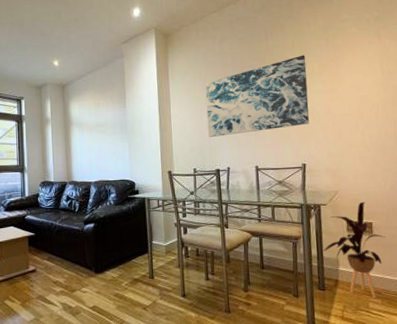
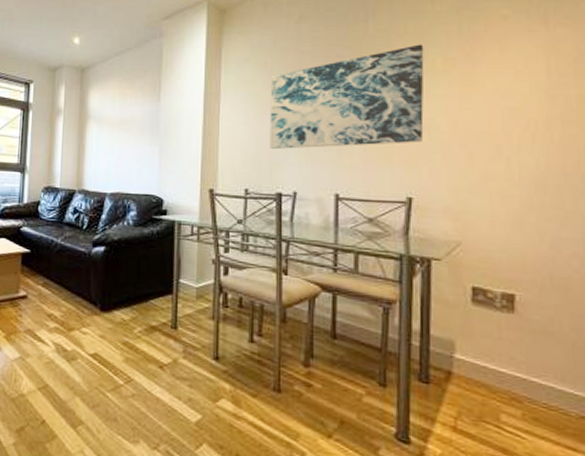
house plant: present [323,201,385,298] -> none [430,261,535,409]

